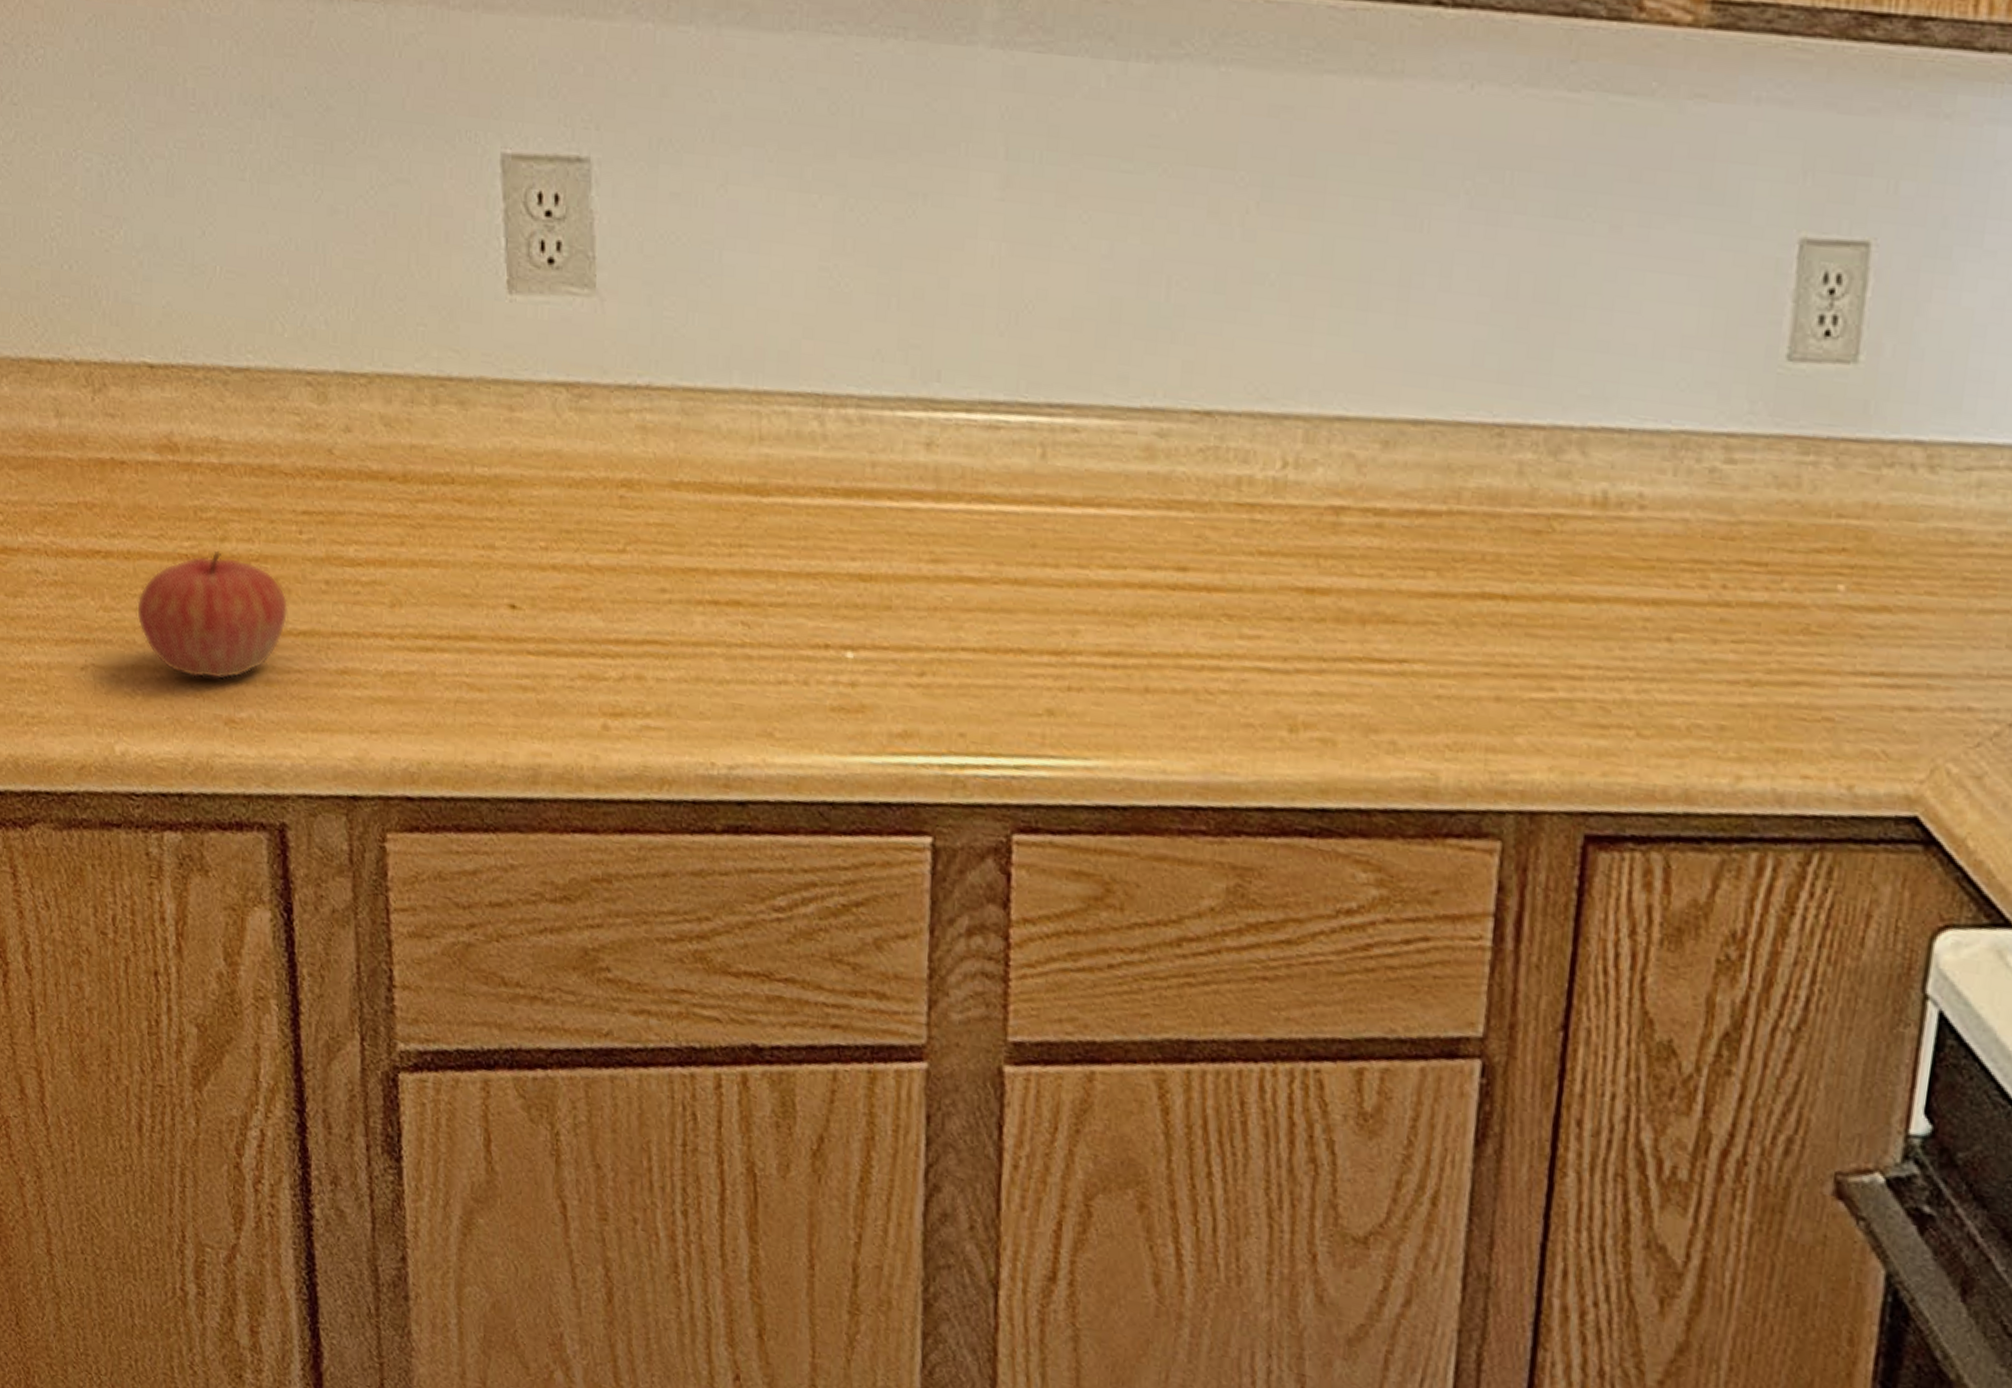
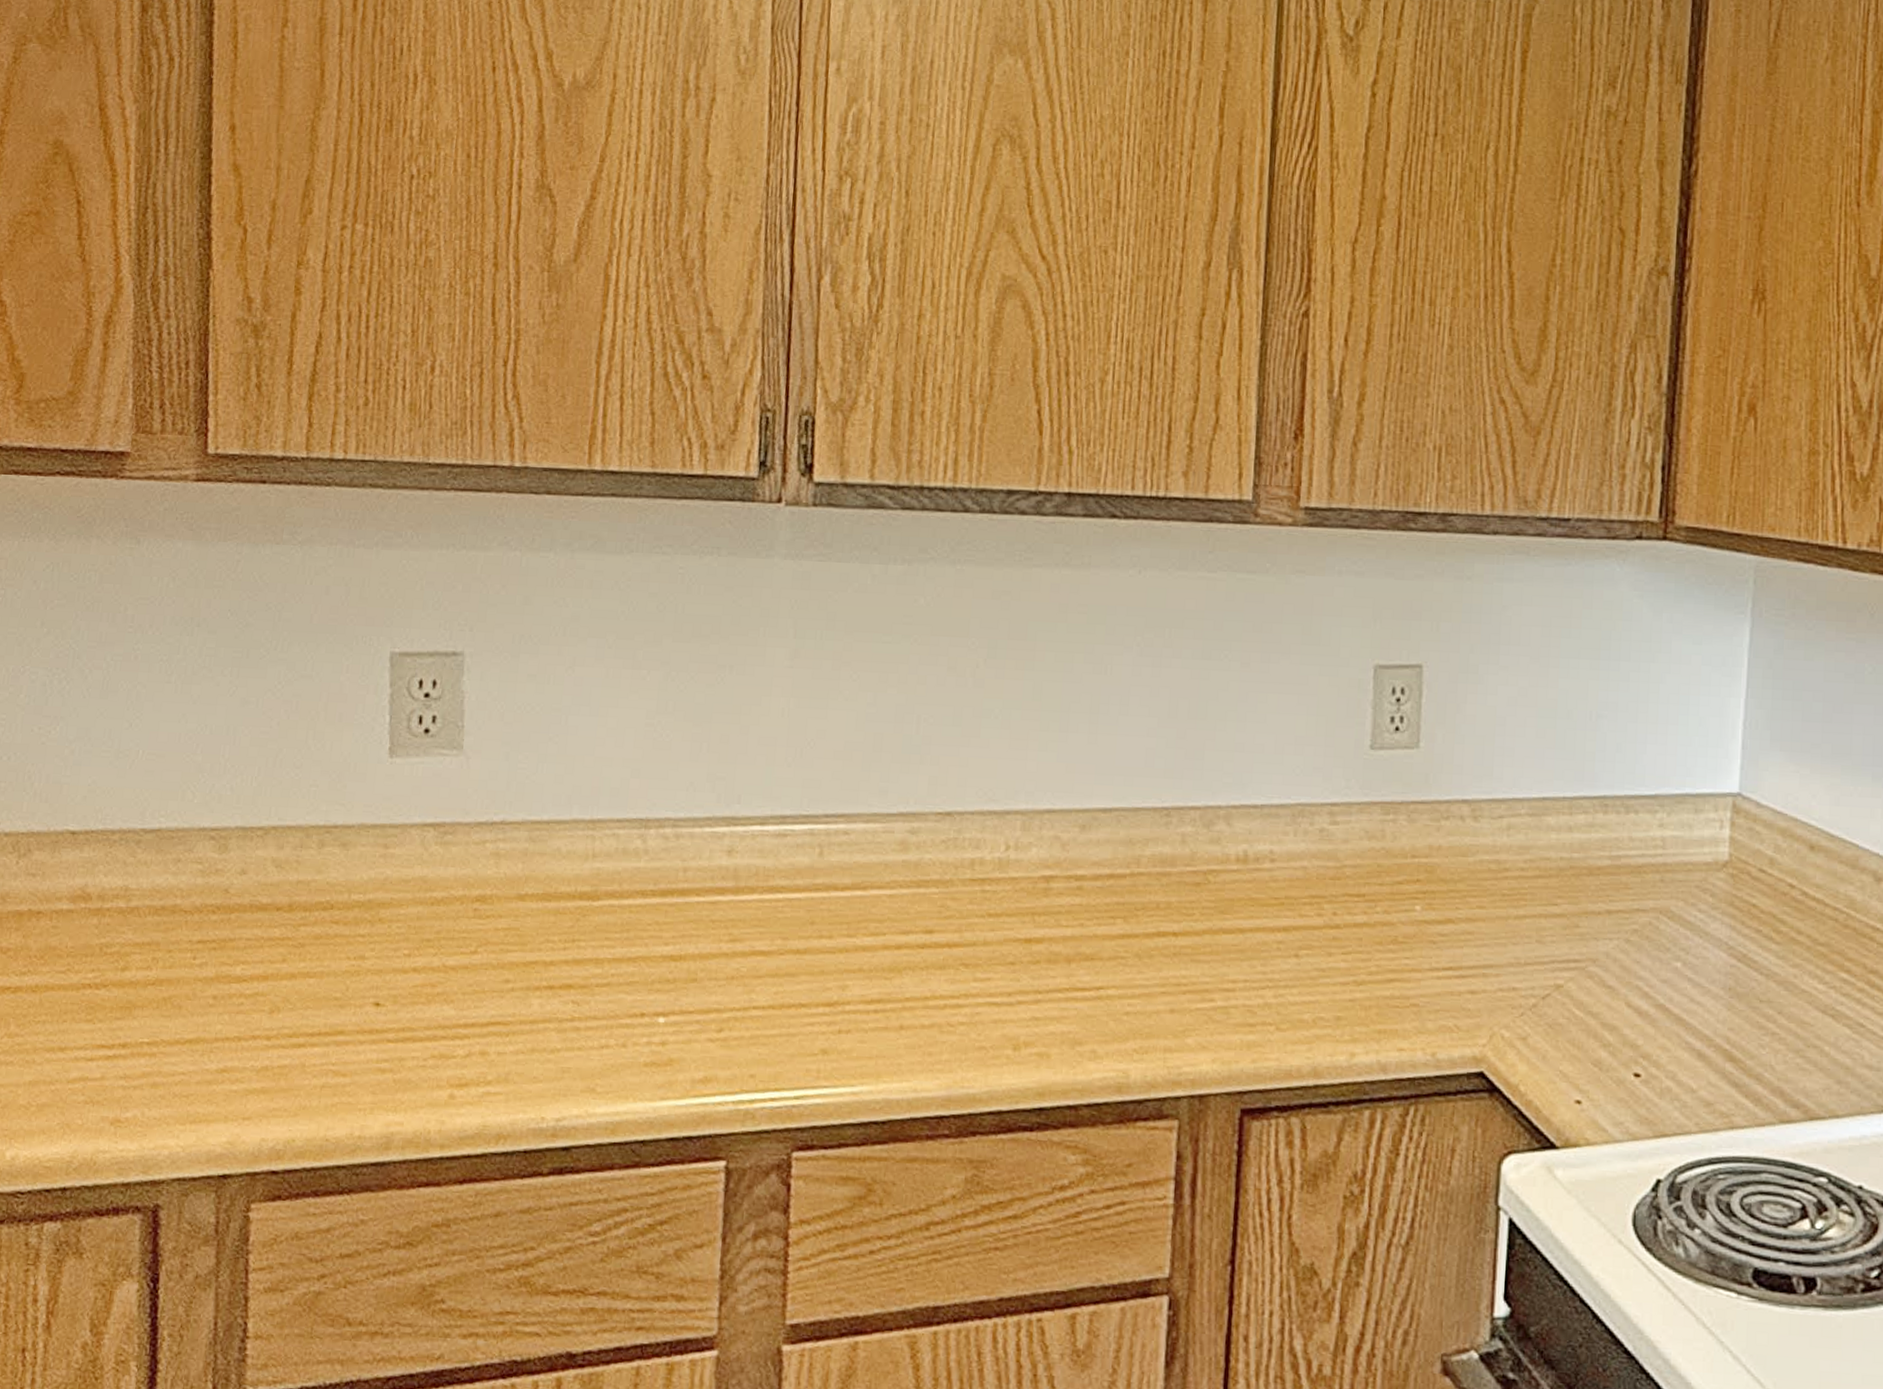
apple: present [136,550,289,680] -> none [38,978,178,1087]

